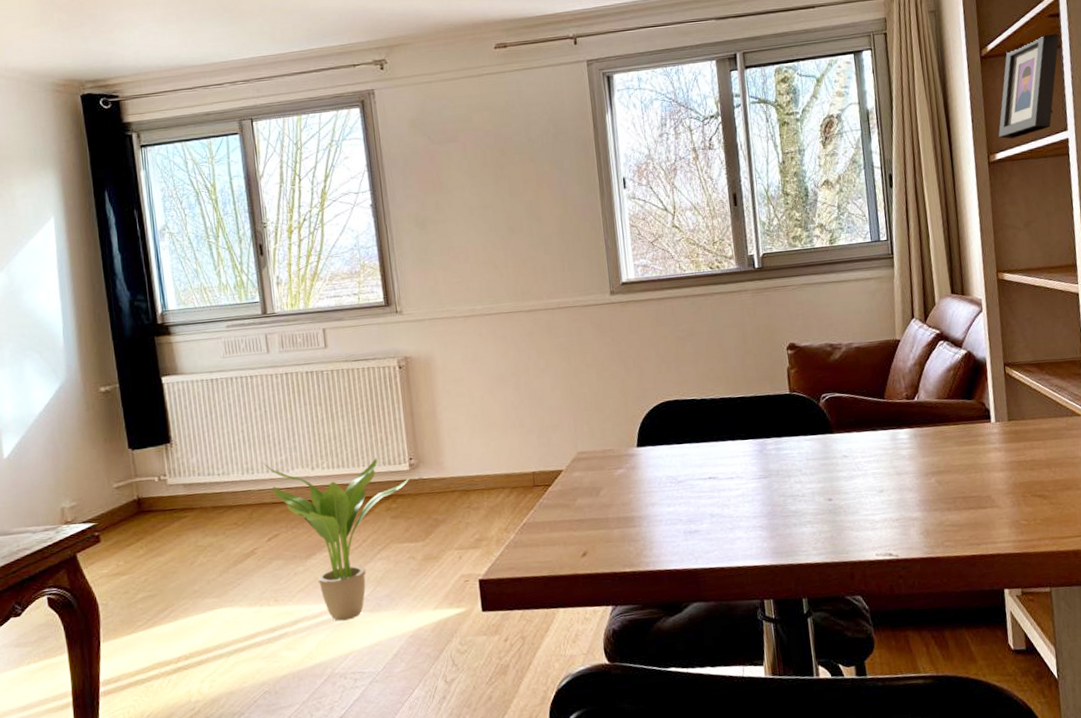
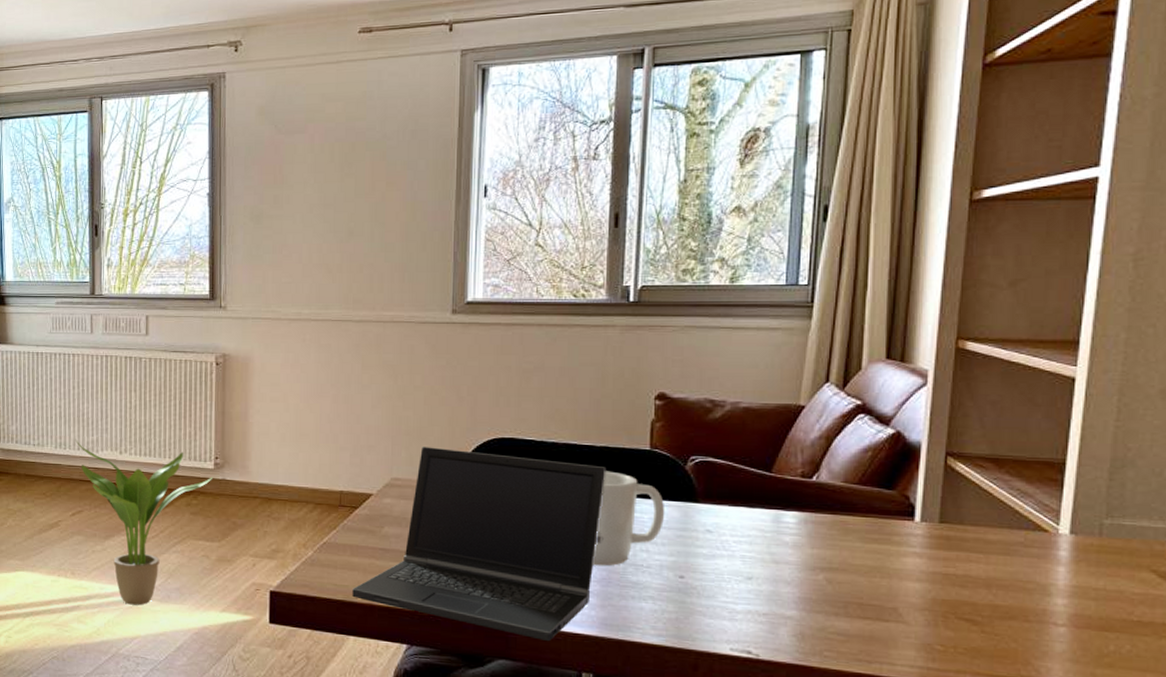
laptop computer: none [556,414,761,579] -> present [352,447,606,642]
mug: none [756,417,810,503] -> present [591,471,665,566]
picture frame: present [998,32,1060,139] -> none [991,35,1112,173]

